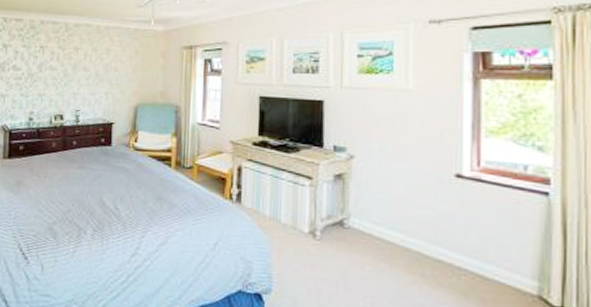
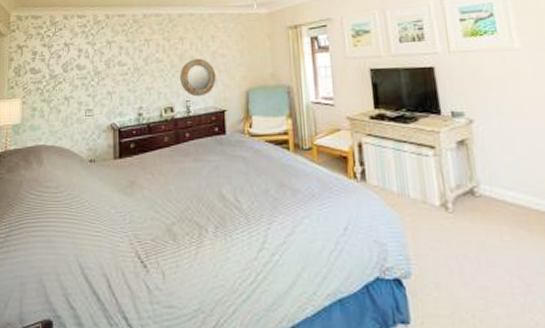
home mirror: none [72,70,107,108] -> present [180,58,216,97]

